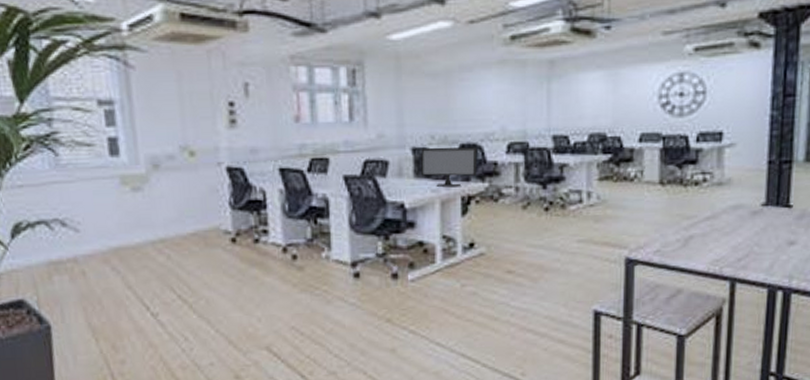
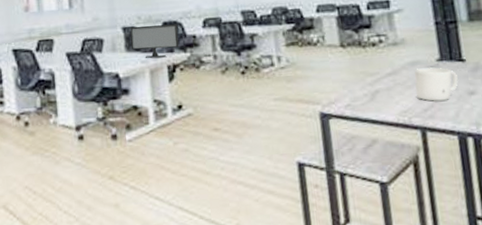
mug: none [732,212,780,251] -> present [414,67,458,102]

